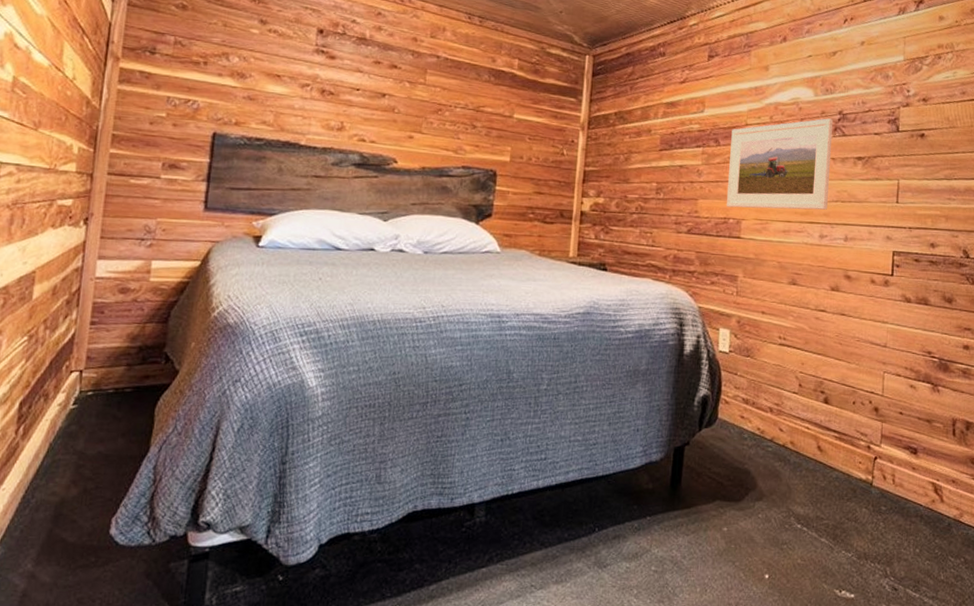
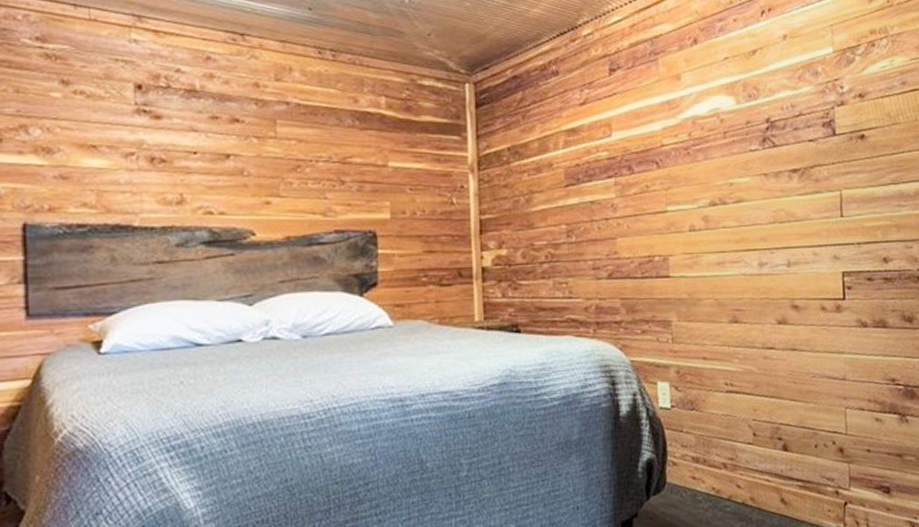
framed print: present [726,118,834,210] -> none [646,128,764,243]

